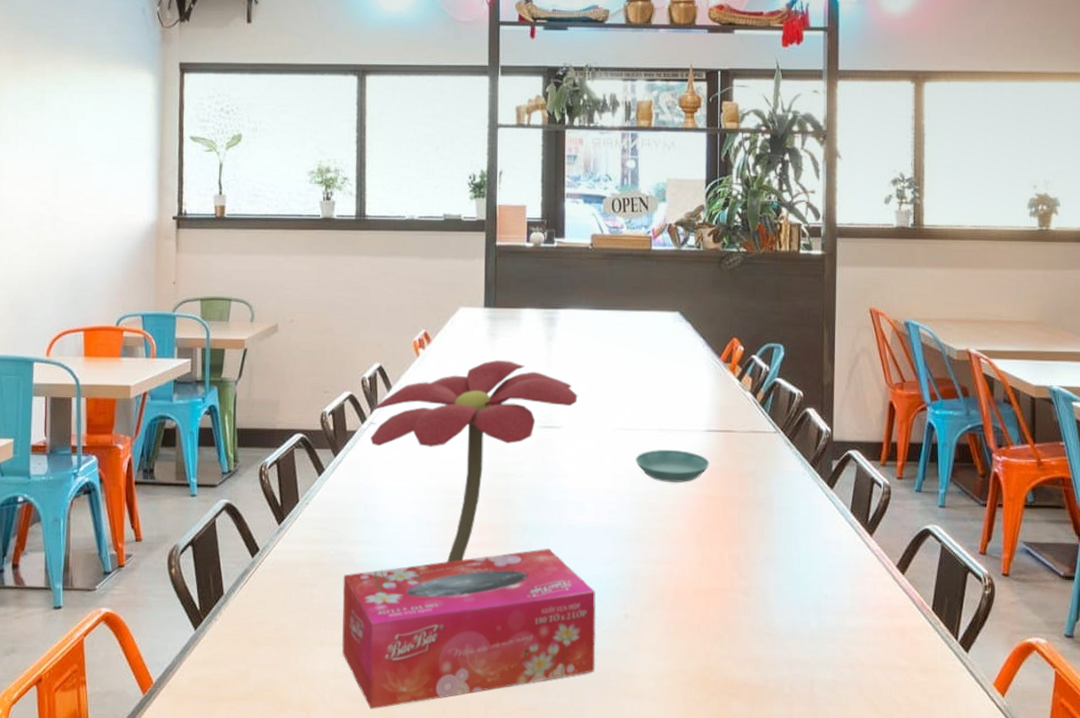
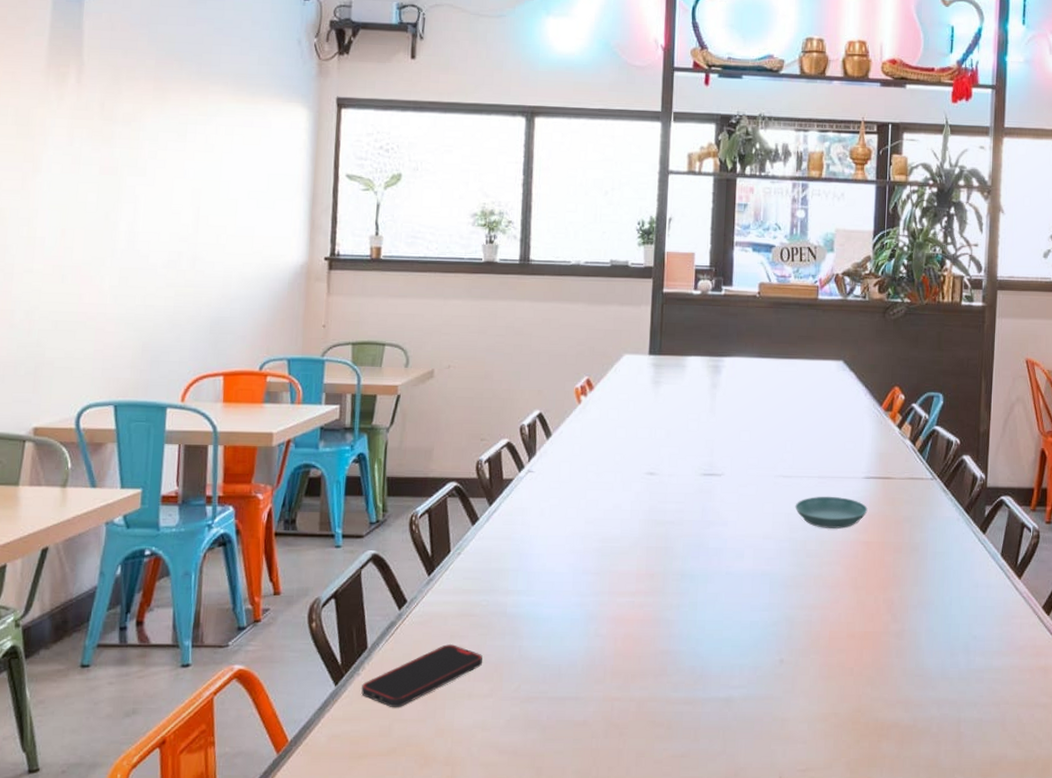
smartphone: none [218,591,333,653] -> present [360,643,483,707]
tissue box: present [341,549,596,710] -> none [490,596,752,762]
flower: present [371,360,578,562] -> none [528,408,740,611]

